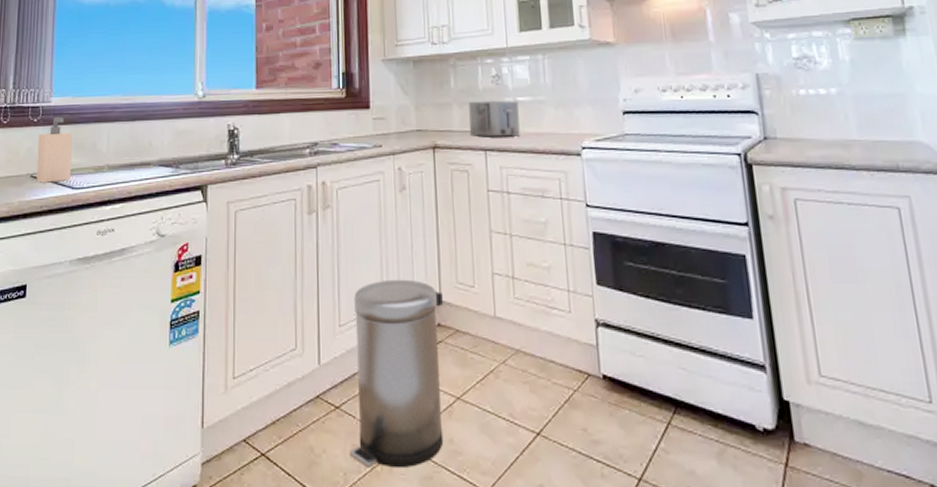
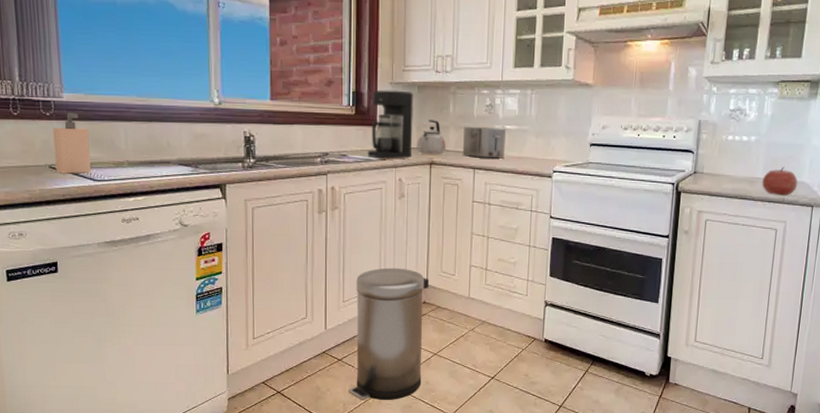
coffee maker: none [360,67,412,146] -> present [367,89,414,160]
kettle: none [416,97,451,138] -> present [416,120,447,156]
fruit: none [860,123,913,163] -> present [762,166,798,197]

